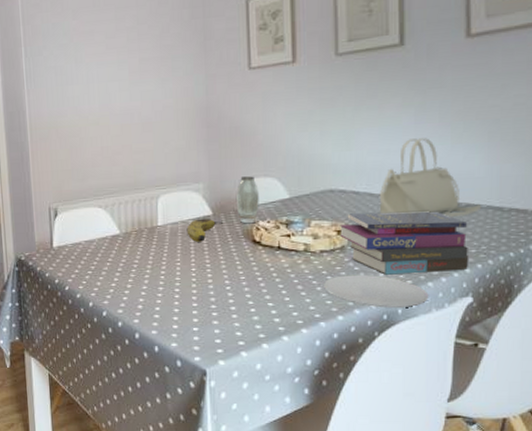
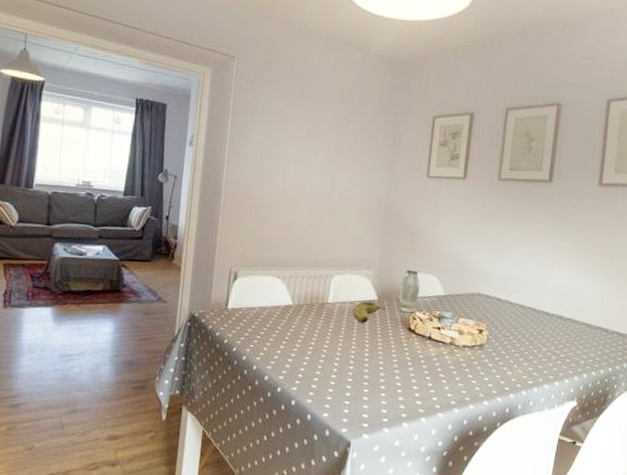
plate: present [324,274,429,309] -> none [462,369,544,405]
books: present [340,211,469,275] -> none [481,316,580,378]
handbag: present [379,138,482,217] -> none [515,261,593,333]

